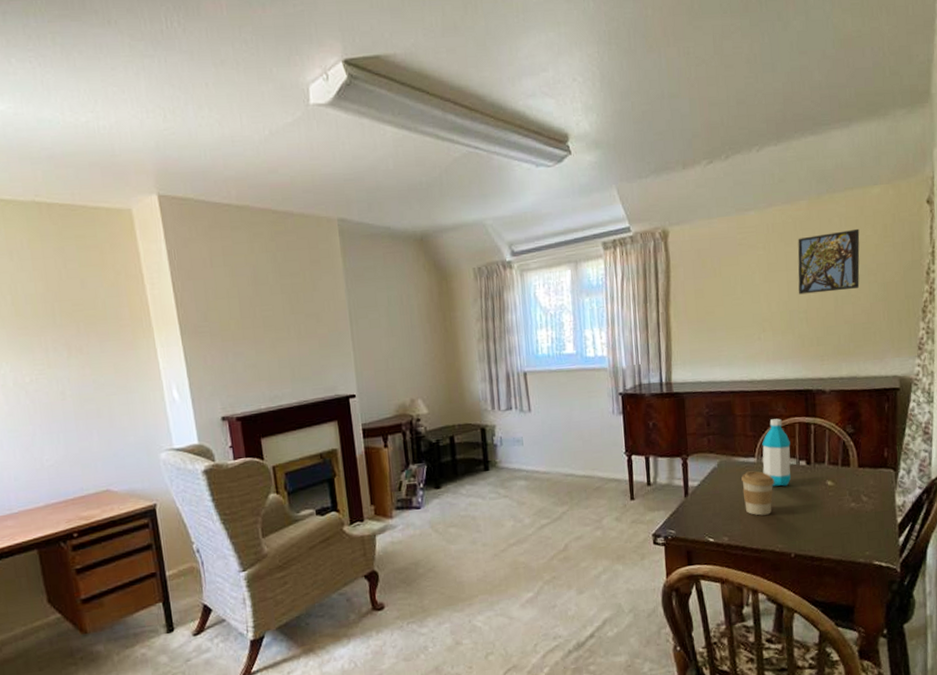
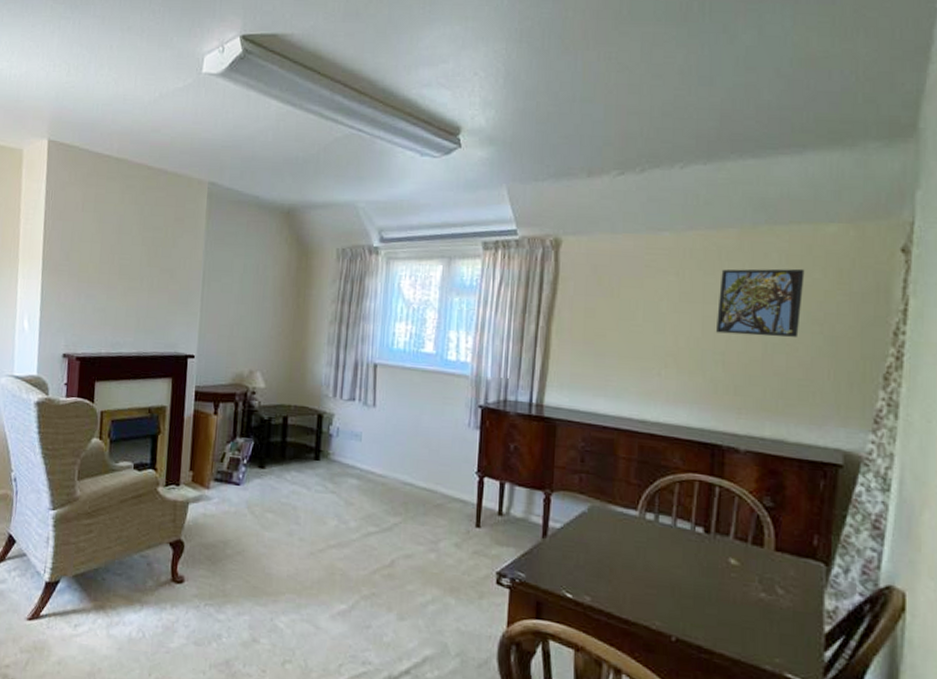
coffee cup: present [741,471,775,516] -> none [616,525,660,582]
water bottle: present [762,418,791,487] -> none [645,470,686,553]

